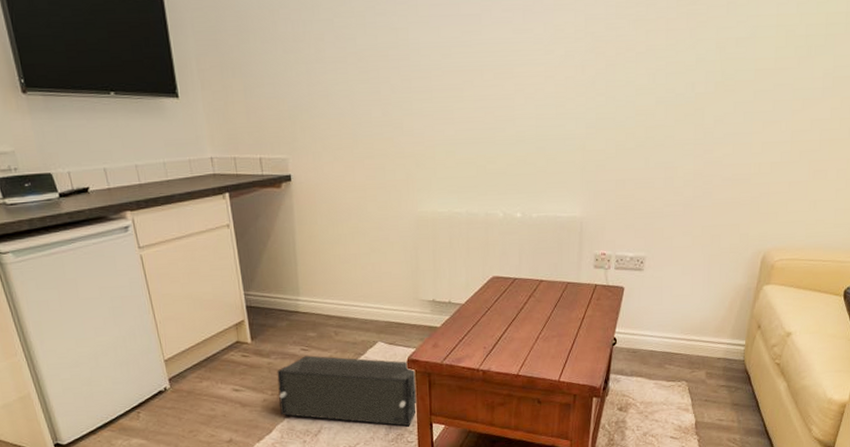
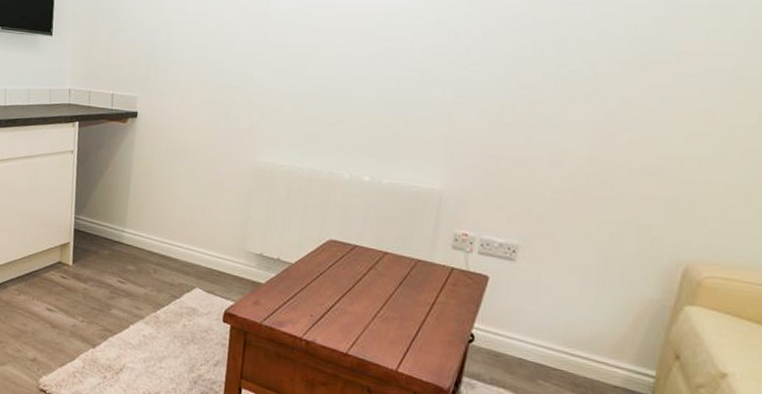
speaker: present [277,355,418,427] -> none [87,288,231,386]

